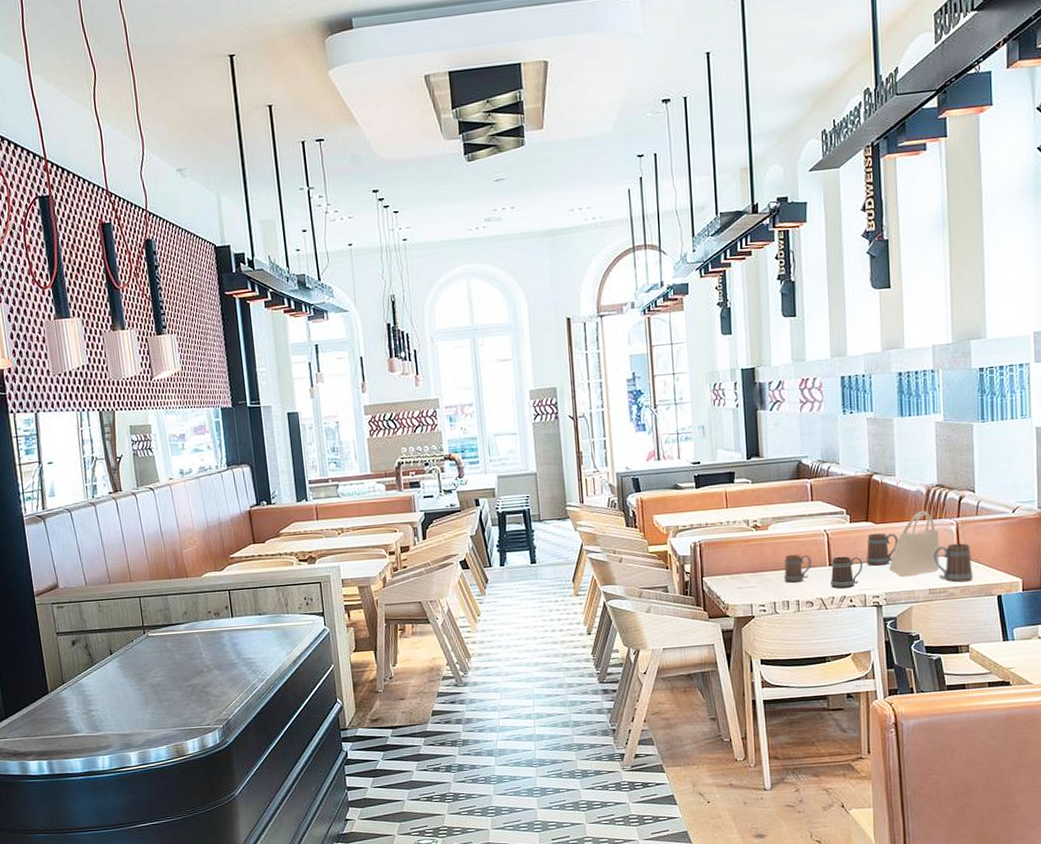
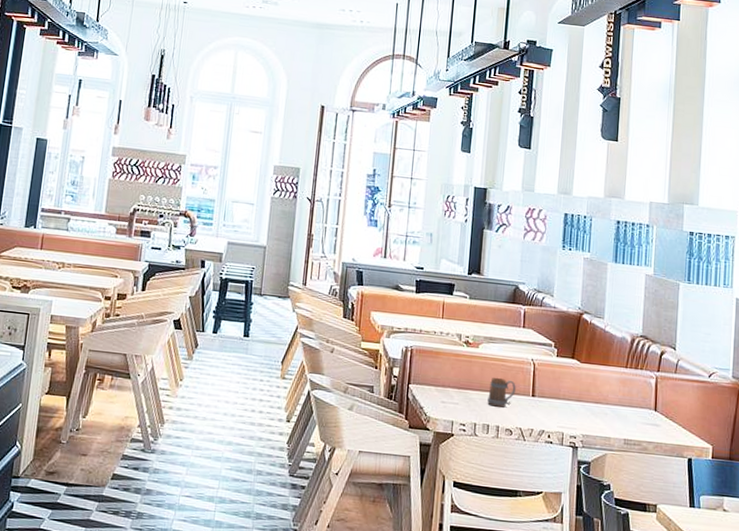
beer mug: present [830,556,862,589] -> none [531,388,564,424]
beer mug: present [866,533,899,566] -> none [567,371,601,406]
handbag: present [889,510,940,577] -> none [589,357,639,423]
beer mug: present [933,543,974,583] -> none [631,397,667,439]

